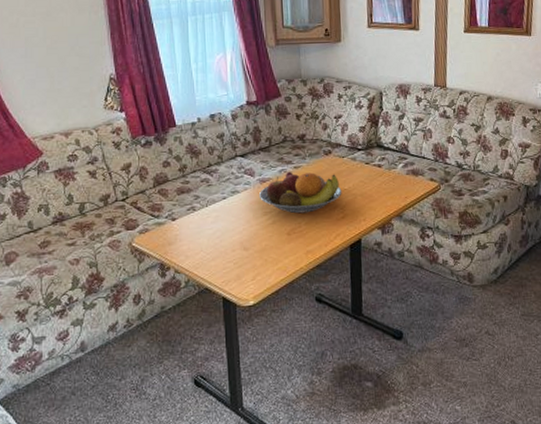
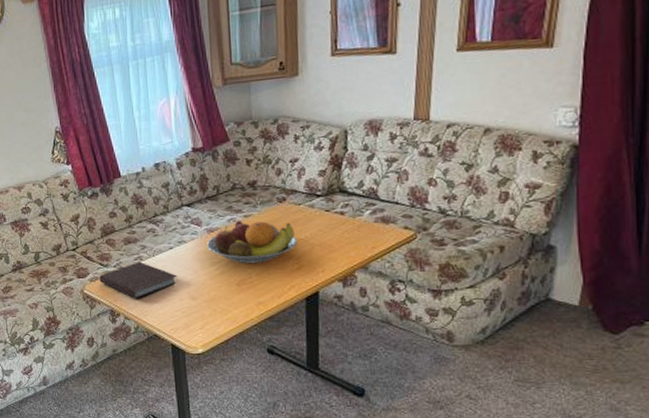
notebook: none [149,212,231,251] -> present [99,261,178,299]

